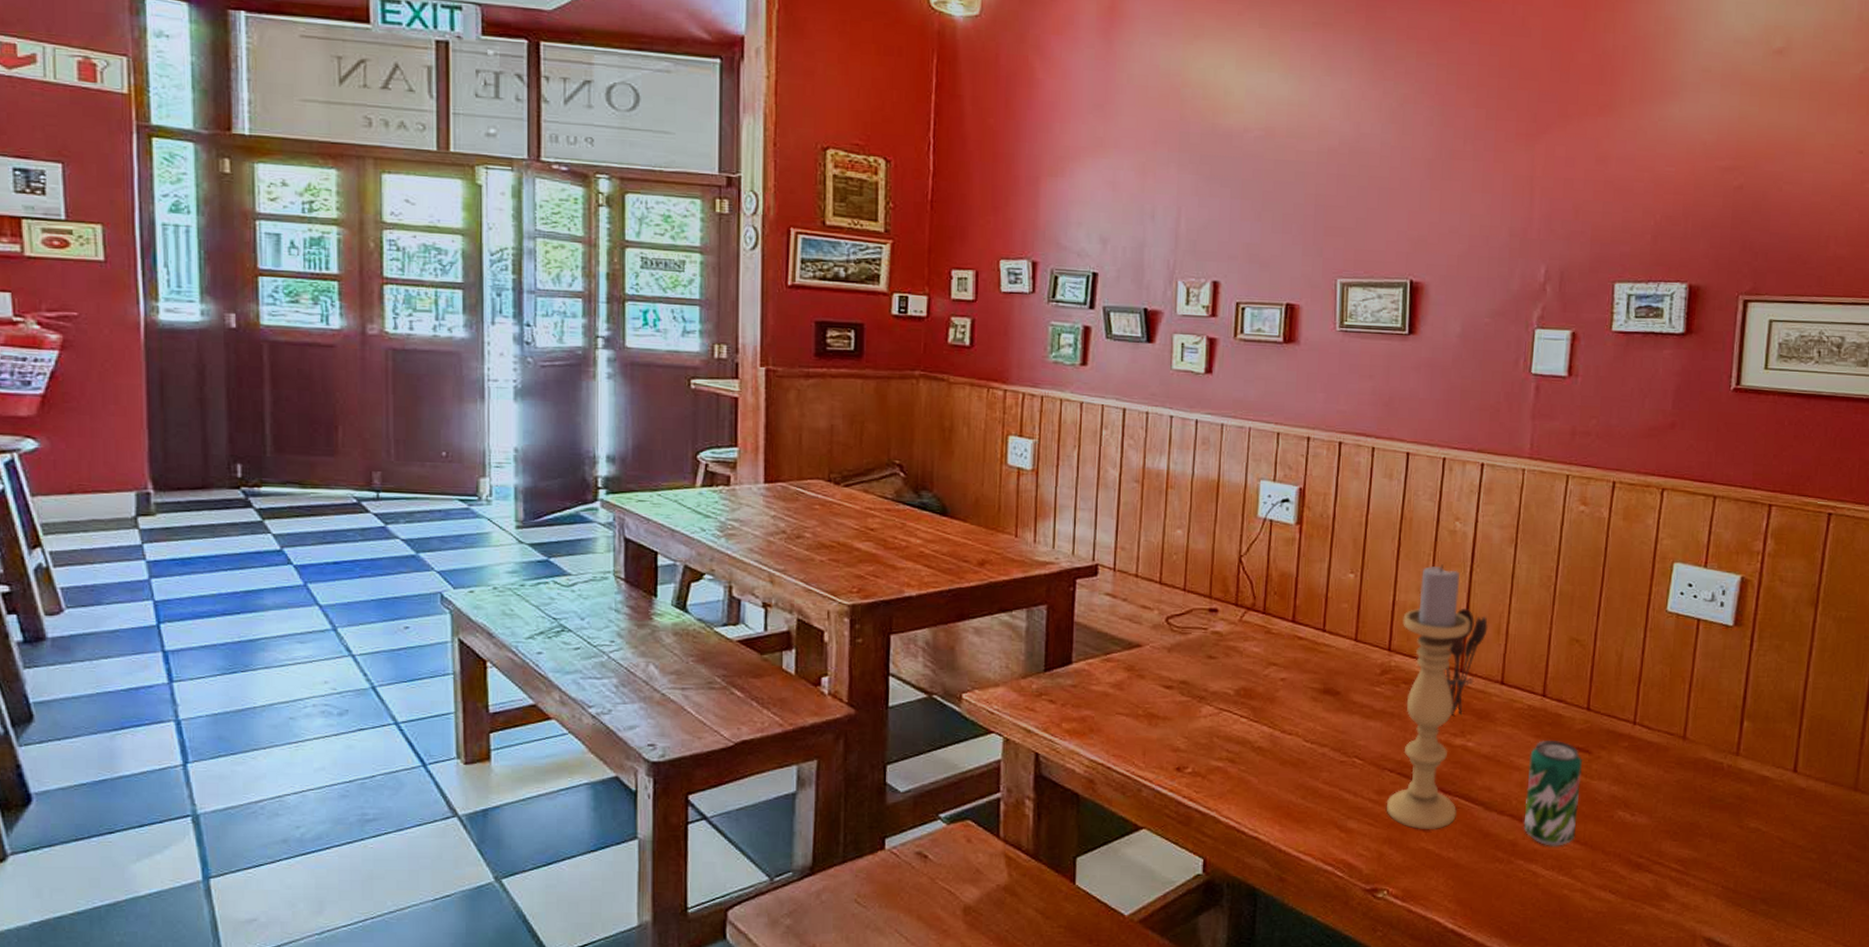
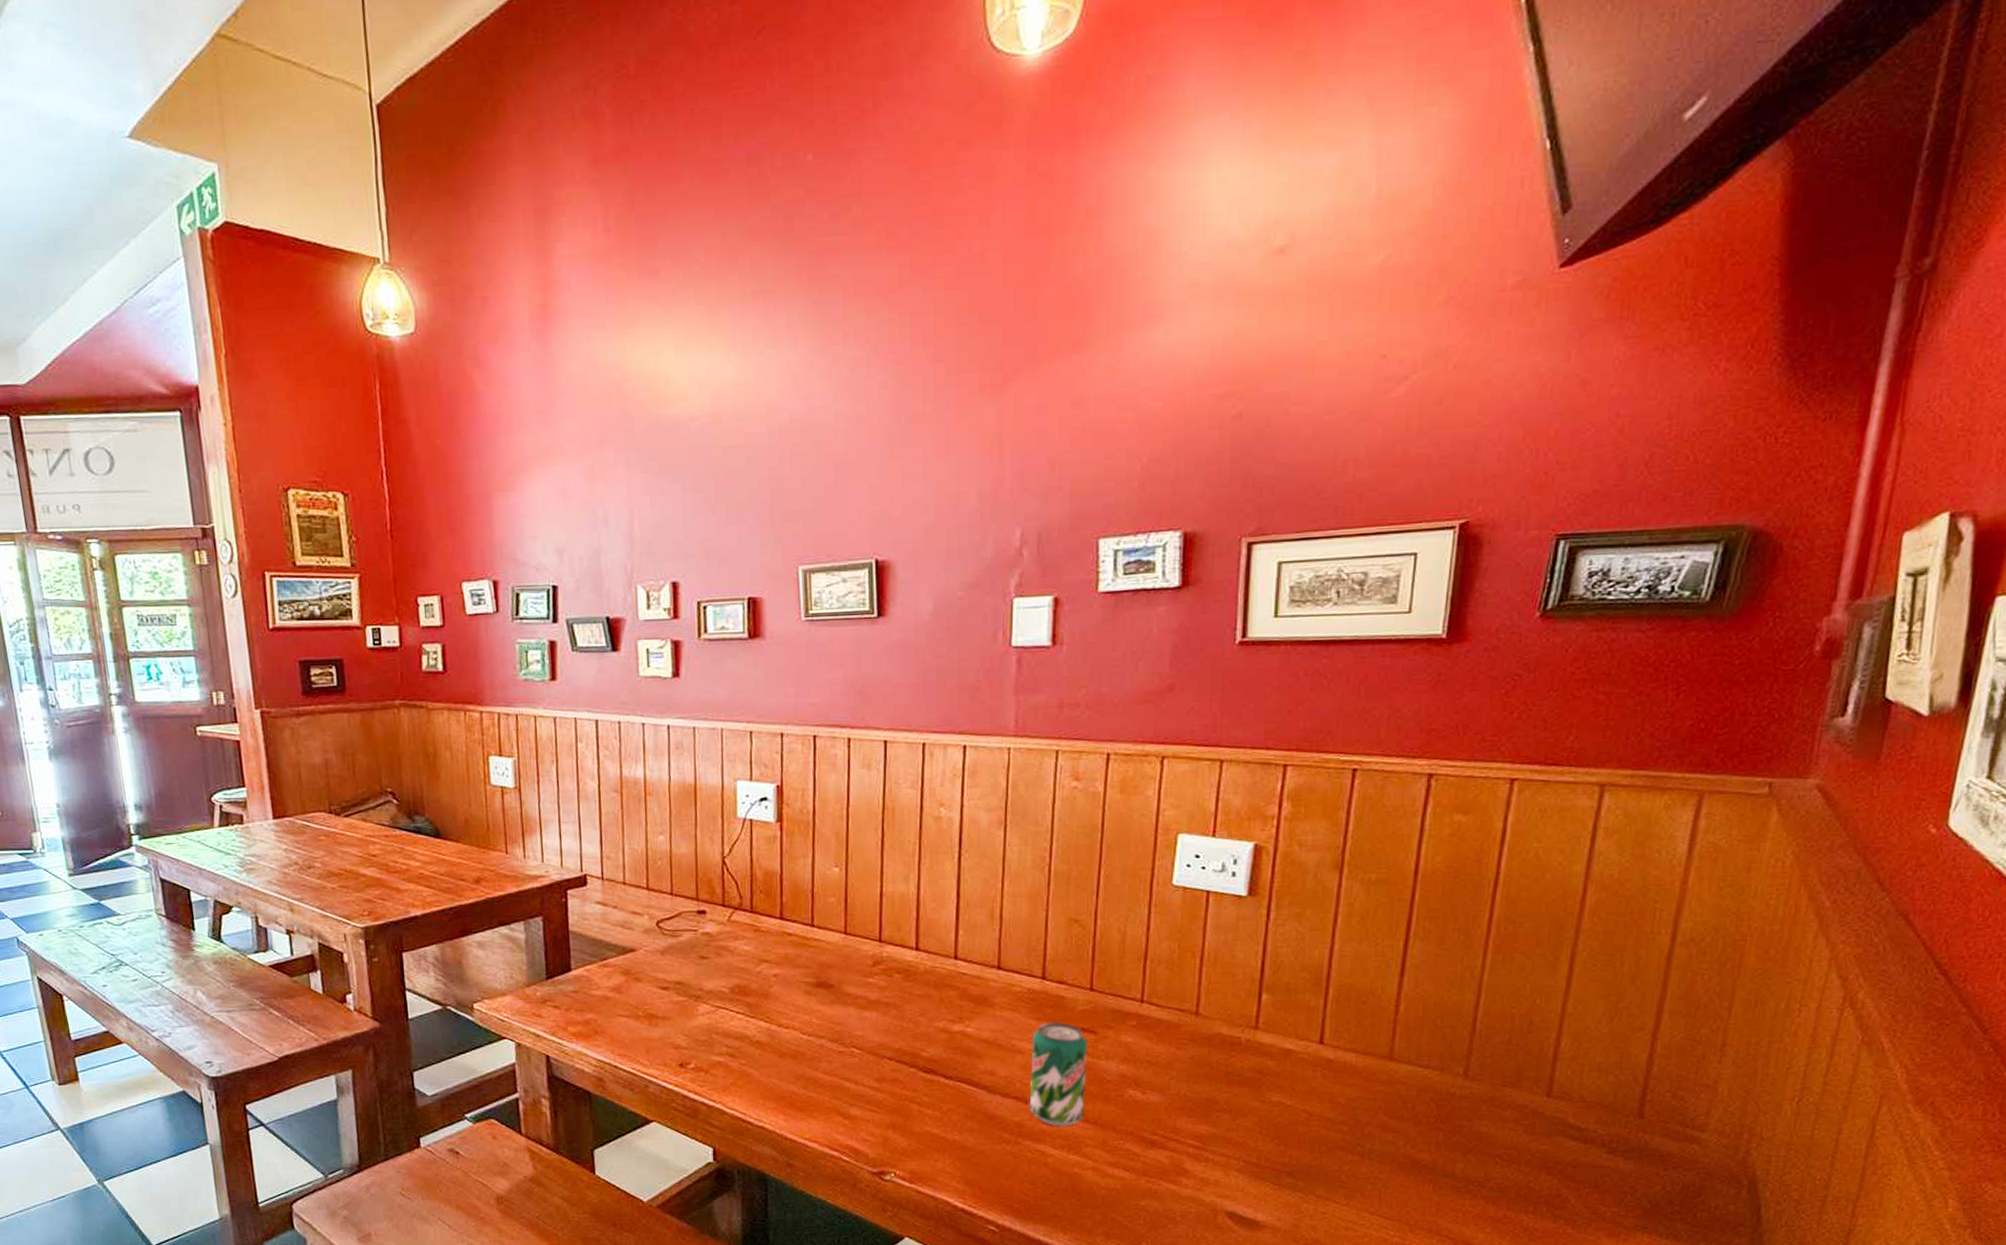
candle holder: present [1386,564,1471,830] -> none [887,852,962,1115]
utensil holder: present [1445,609,1488,715] -> none [939,895,980,1002]

